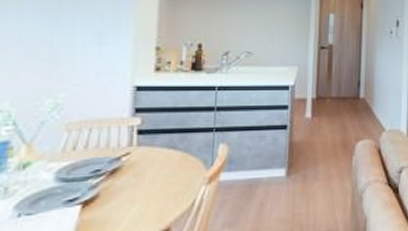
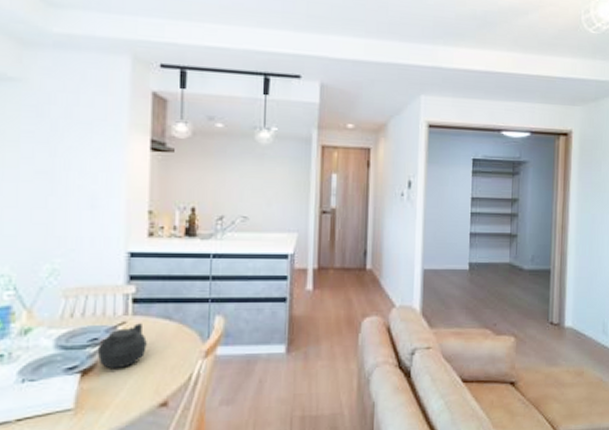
teapot: none [98,153,151,200] -> present [95,323,147,369]

